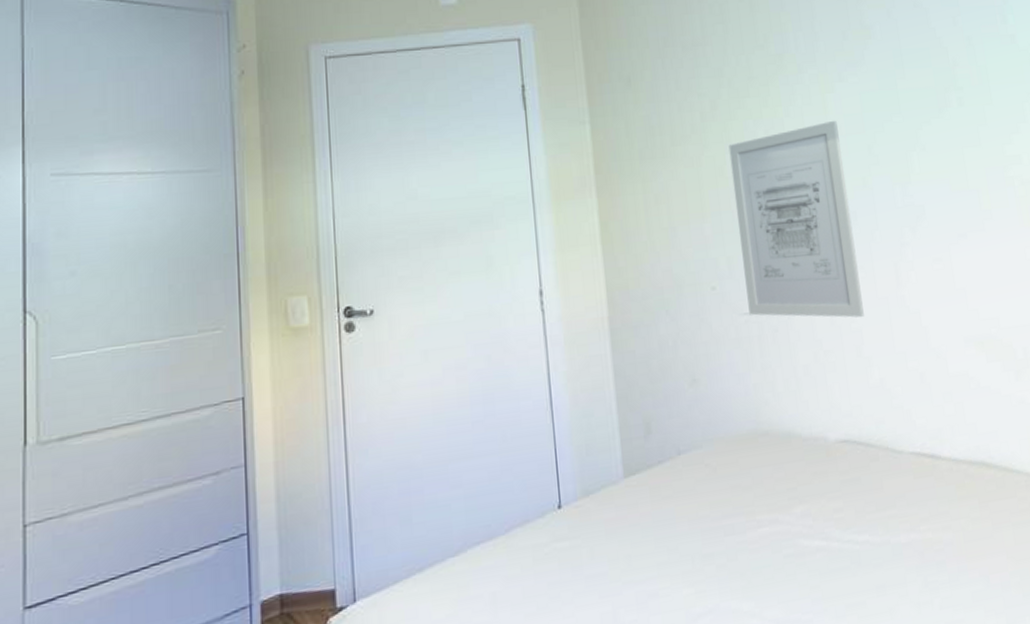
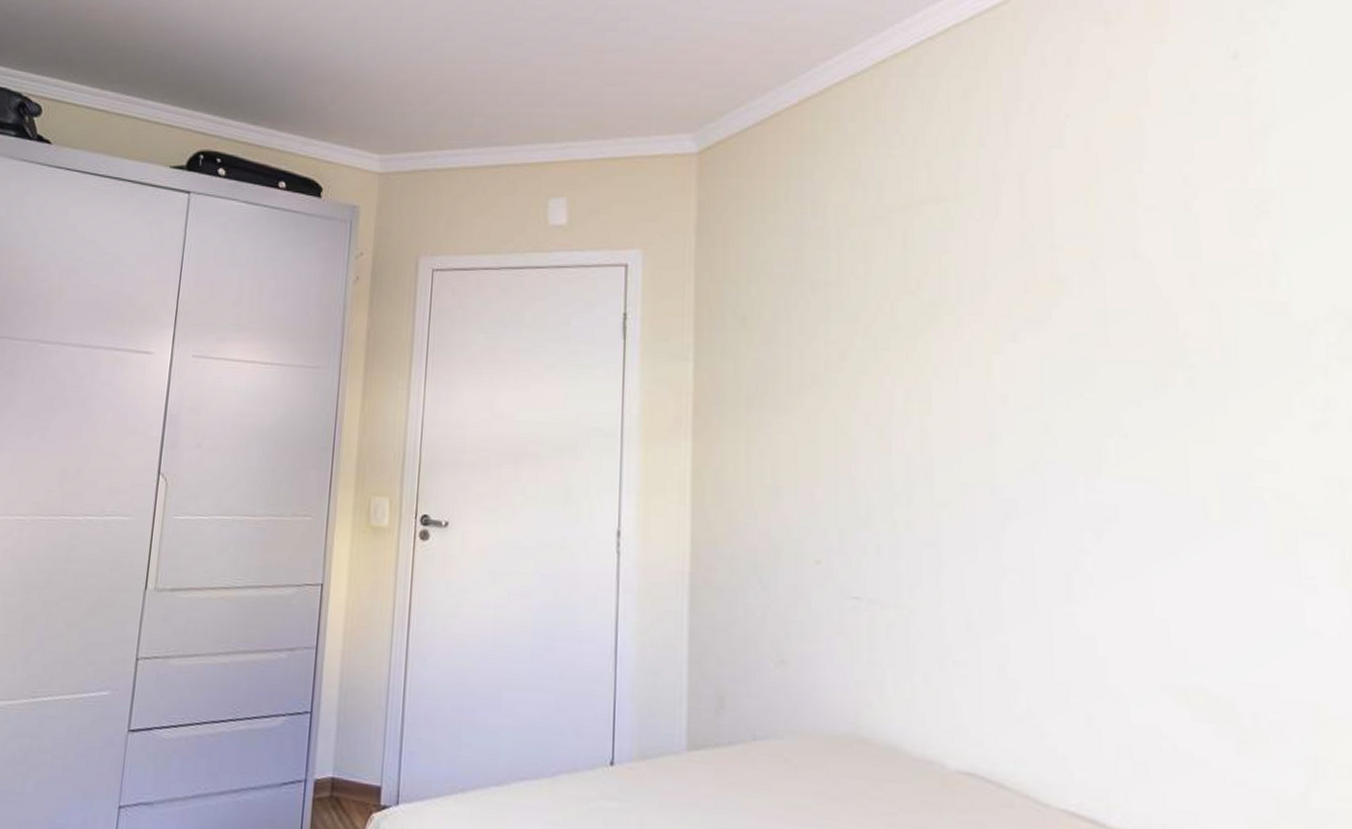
wall art: present [728,120,864,318] -> none [856,387,1014,631]

